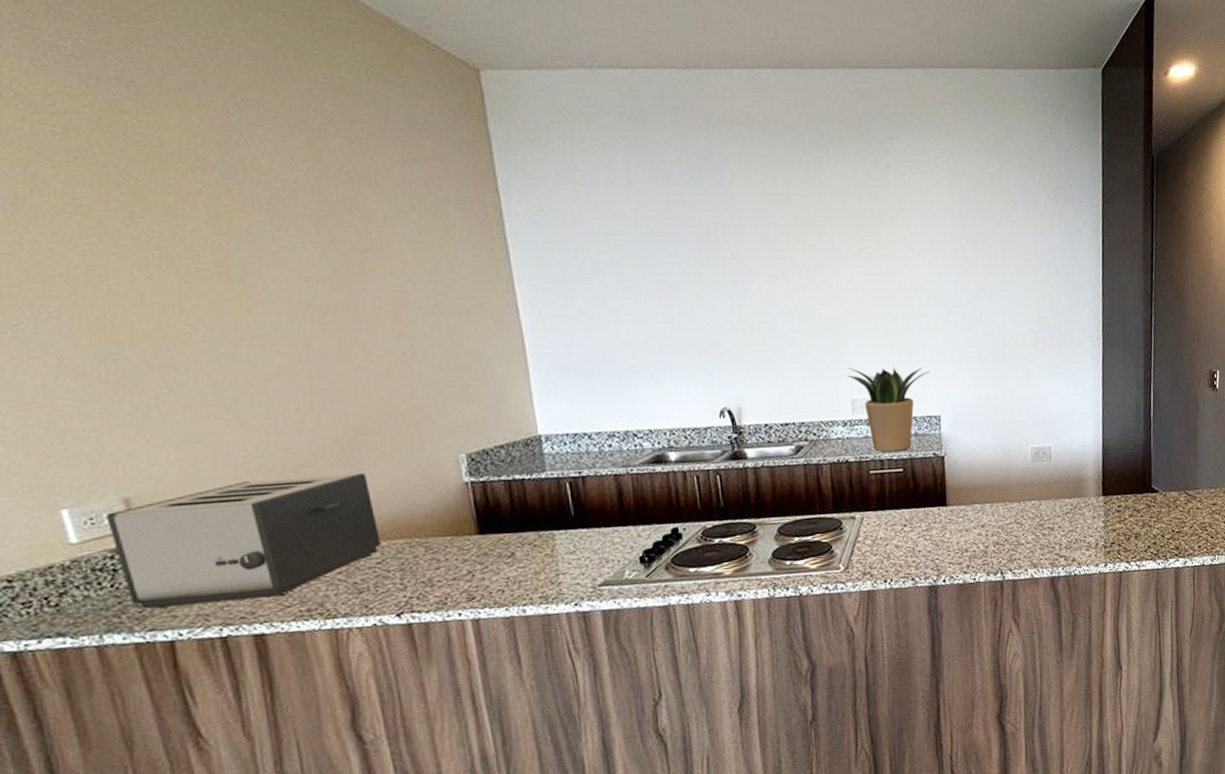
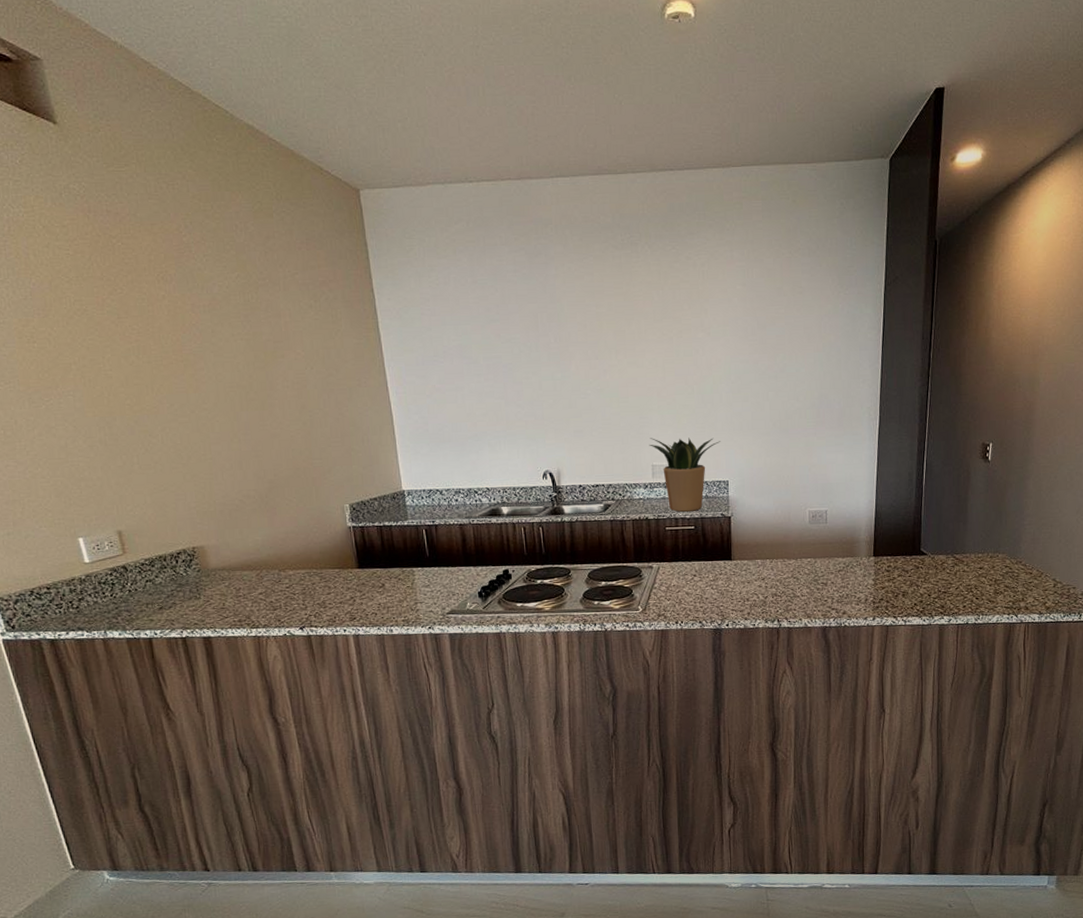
toaster: present [105,473,381,609] -> none [106,517,289,614]

